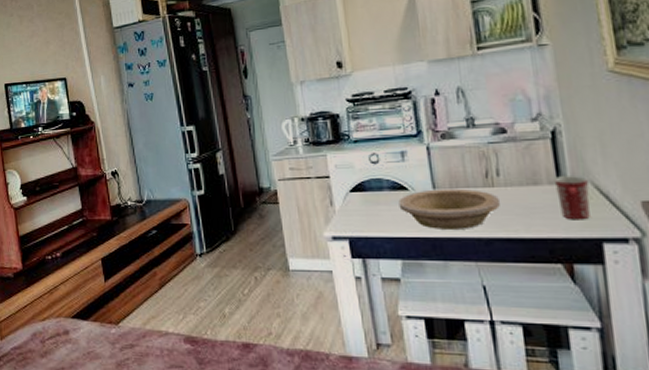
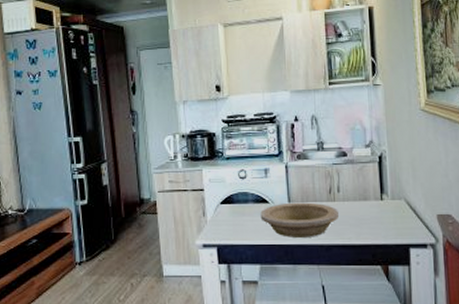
mug: present [553,176,590,220] -> none [378,193,403,230]

